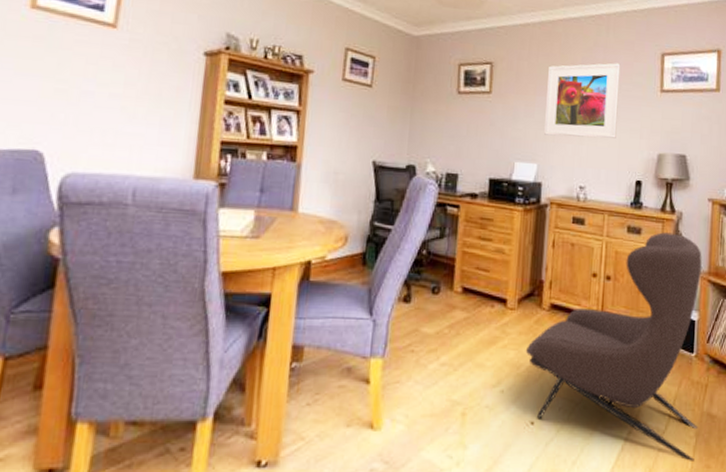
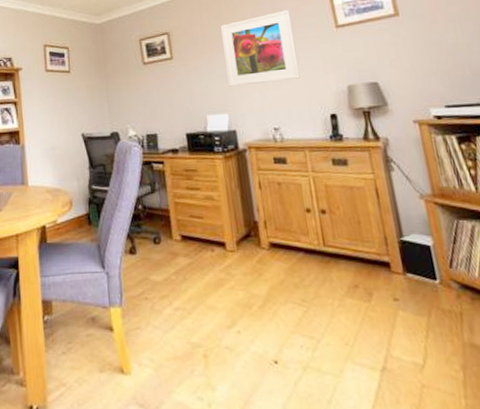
armchair: present [525,232,702,461] -> none [253,159,468,398]

